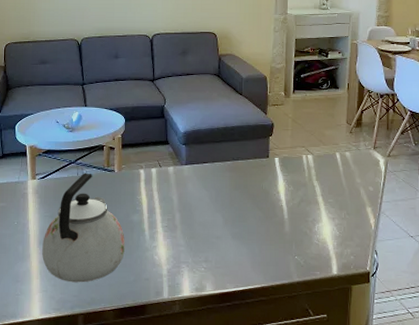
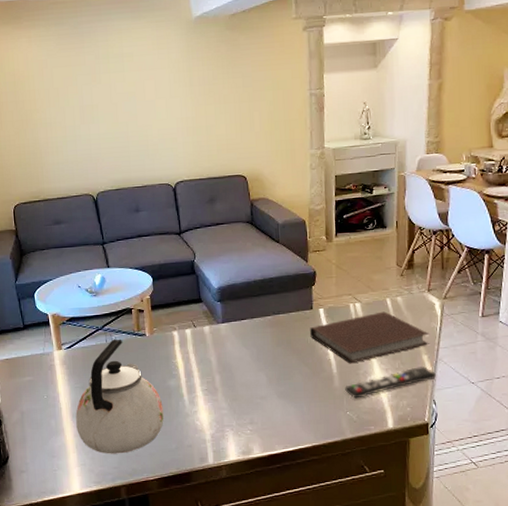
notebook: none [265,164,373,211] -> present [310,311,429,364]
remote control: none [294,217,379,244] -> present [345,365,437,399]

